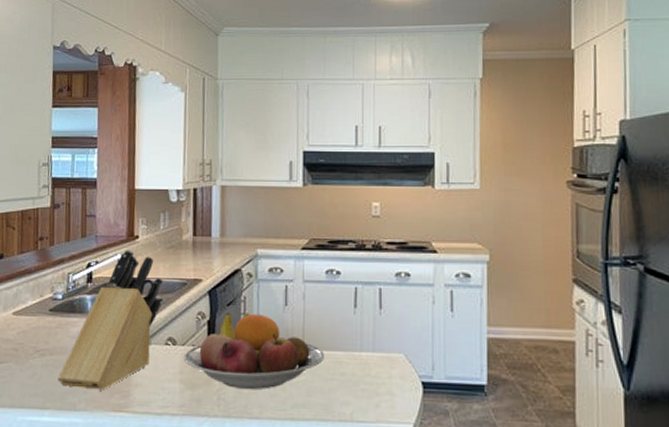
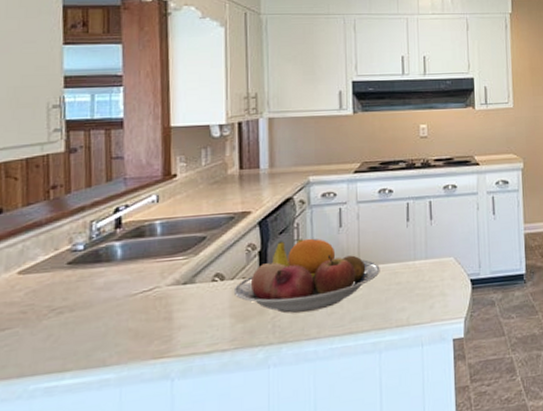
knife block: present [58,249,164,391] -> none [81,189,208,344]

